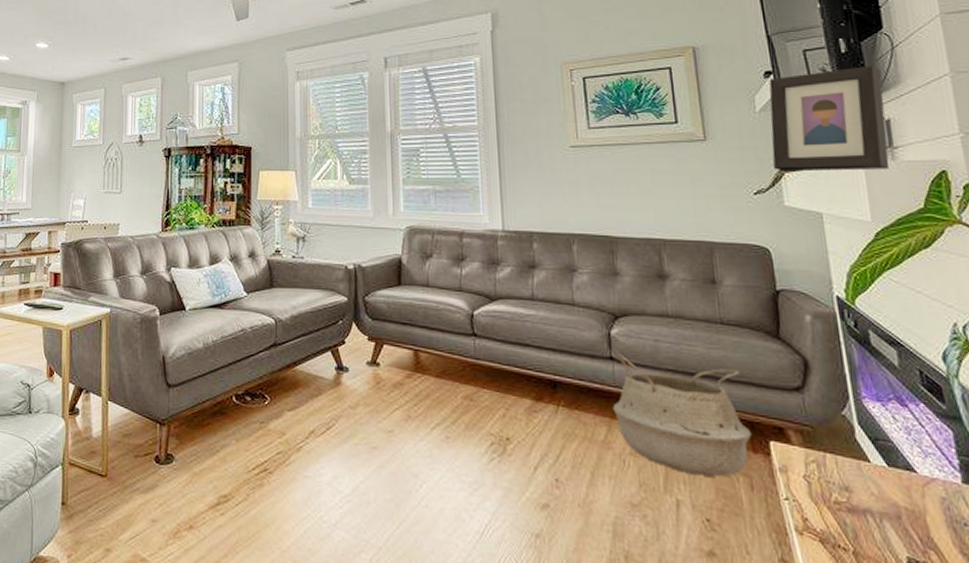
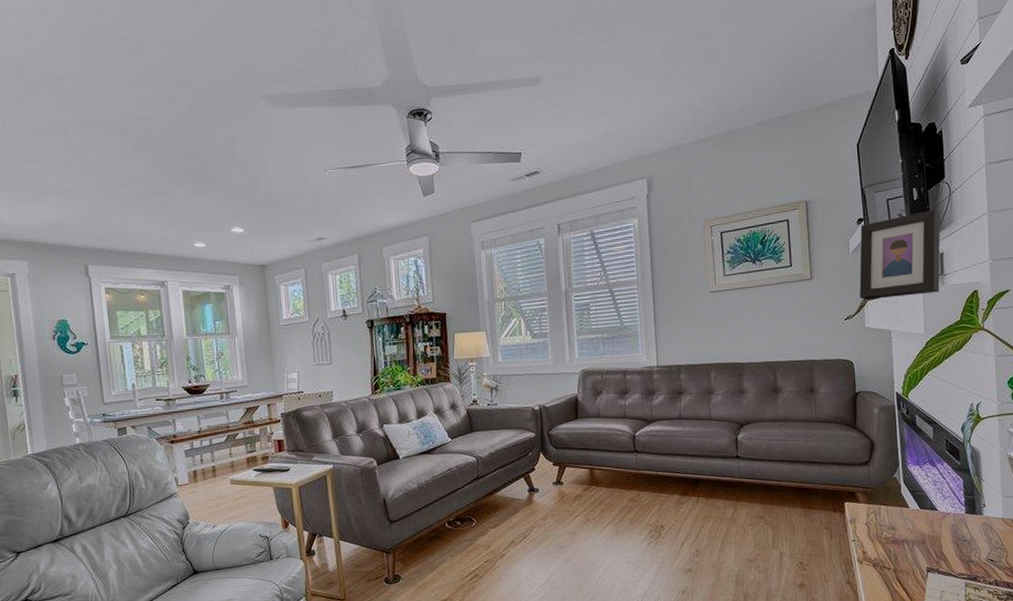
woven basket: present [612,354,752,477] -> none [738,453,833,534]

